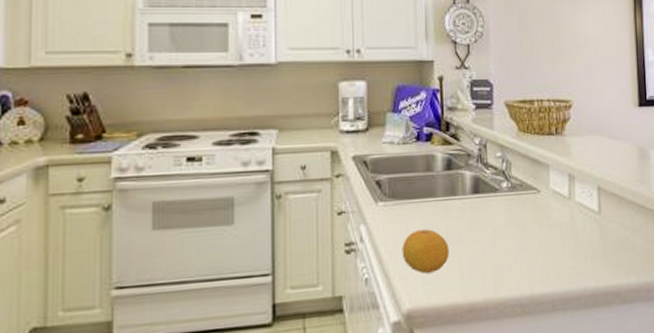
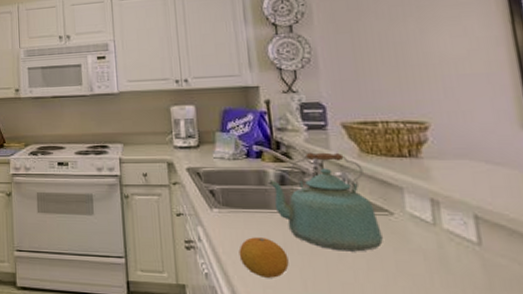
kettle: none [435,132,530,235] -> present [267,152,383,252]

